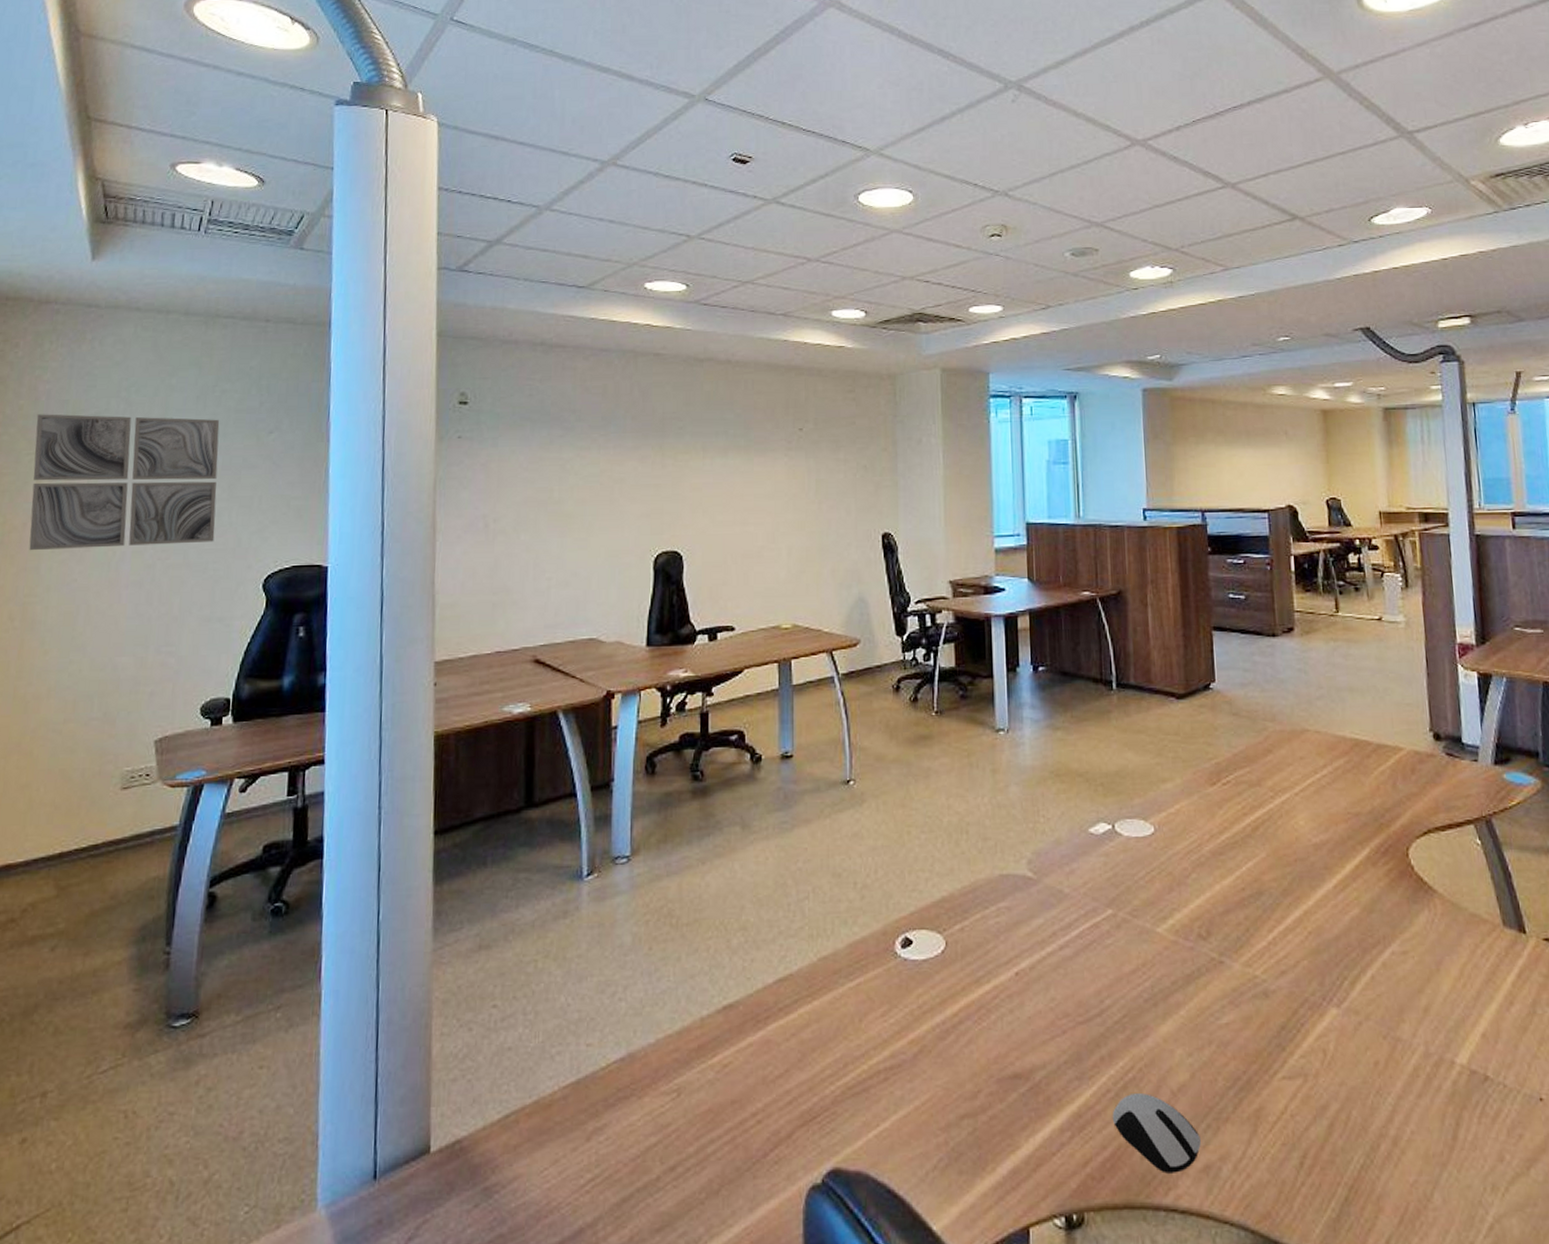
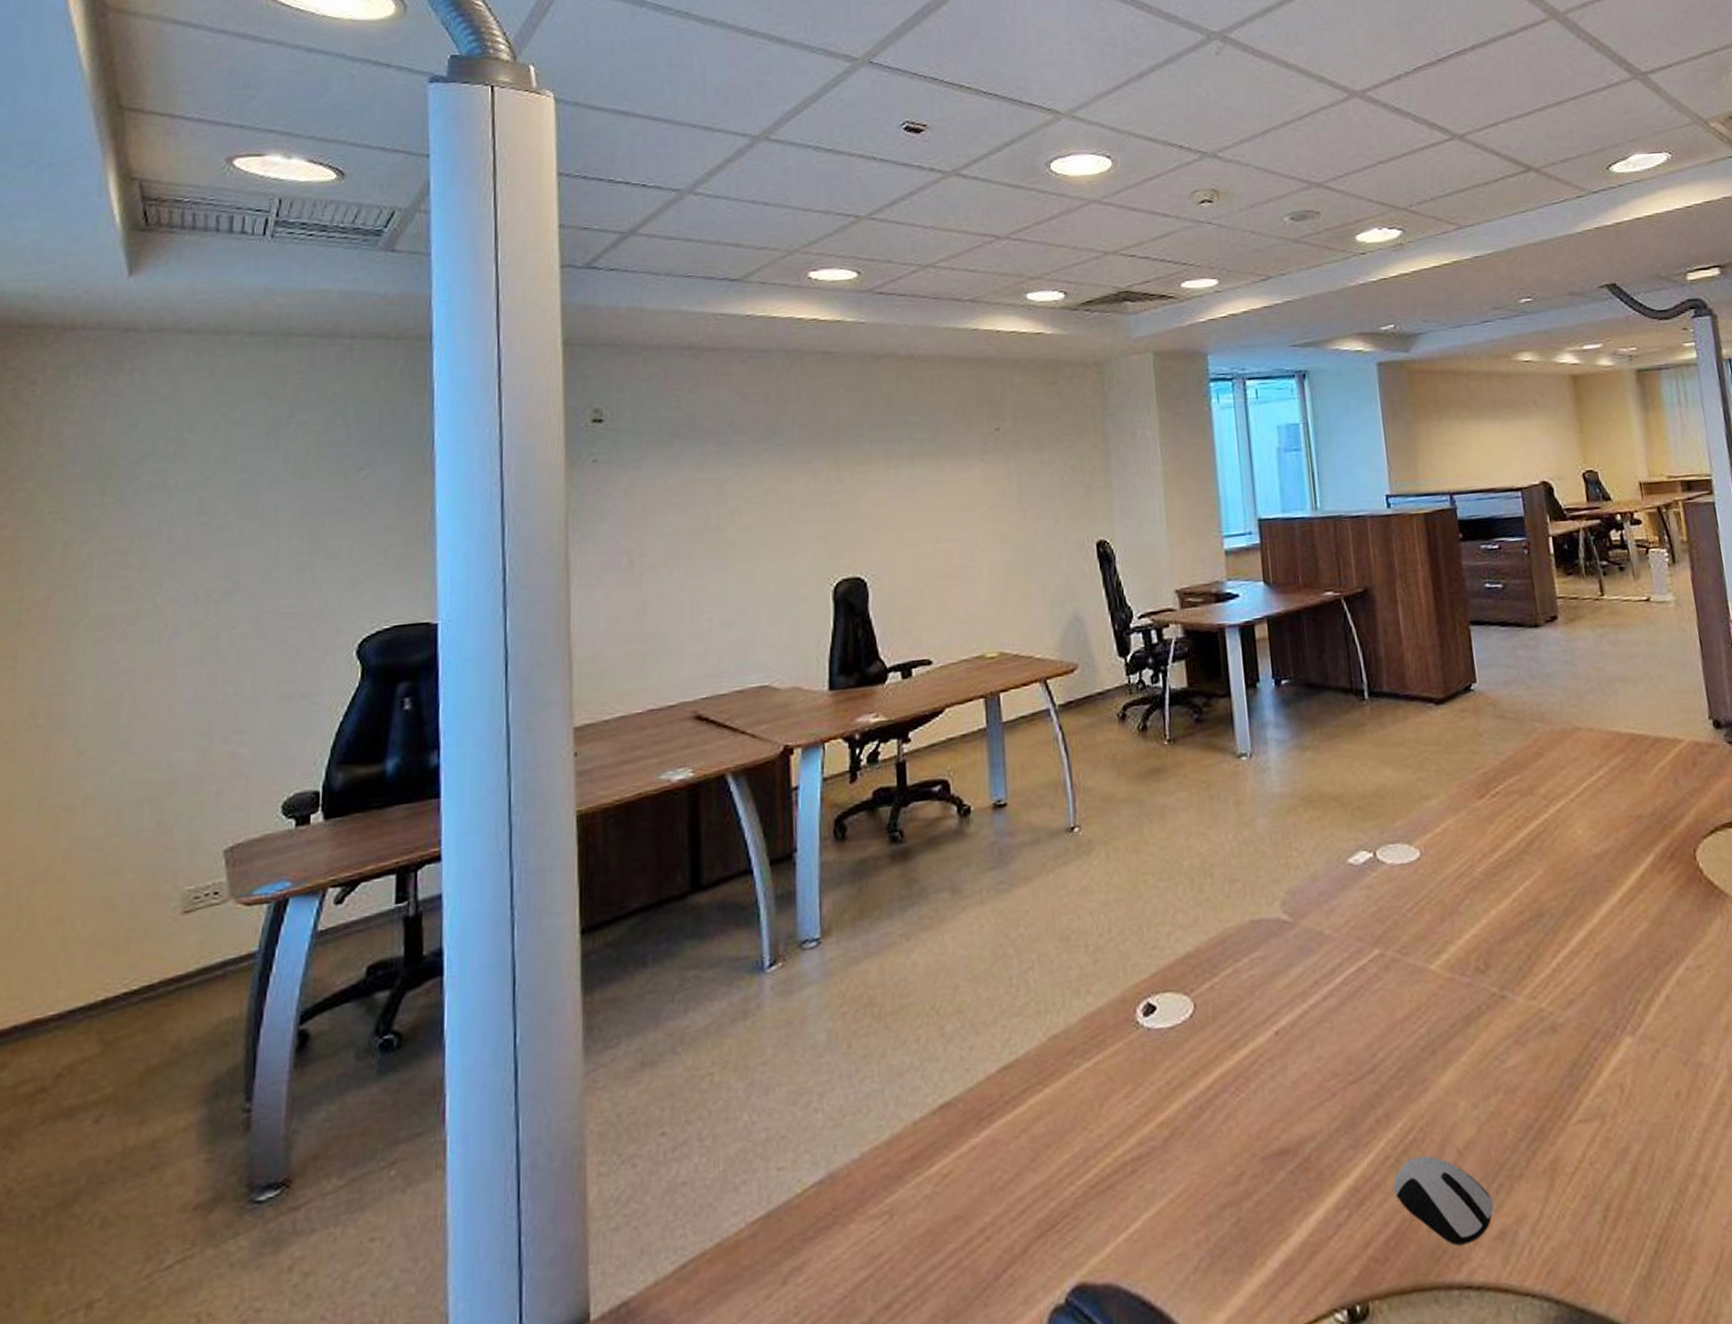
wall art: present [29,414,220,551] -> none [55,456,297,631]

